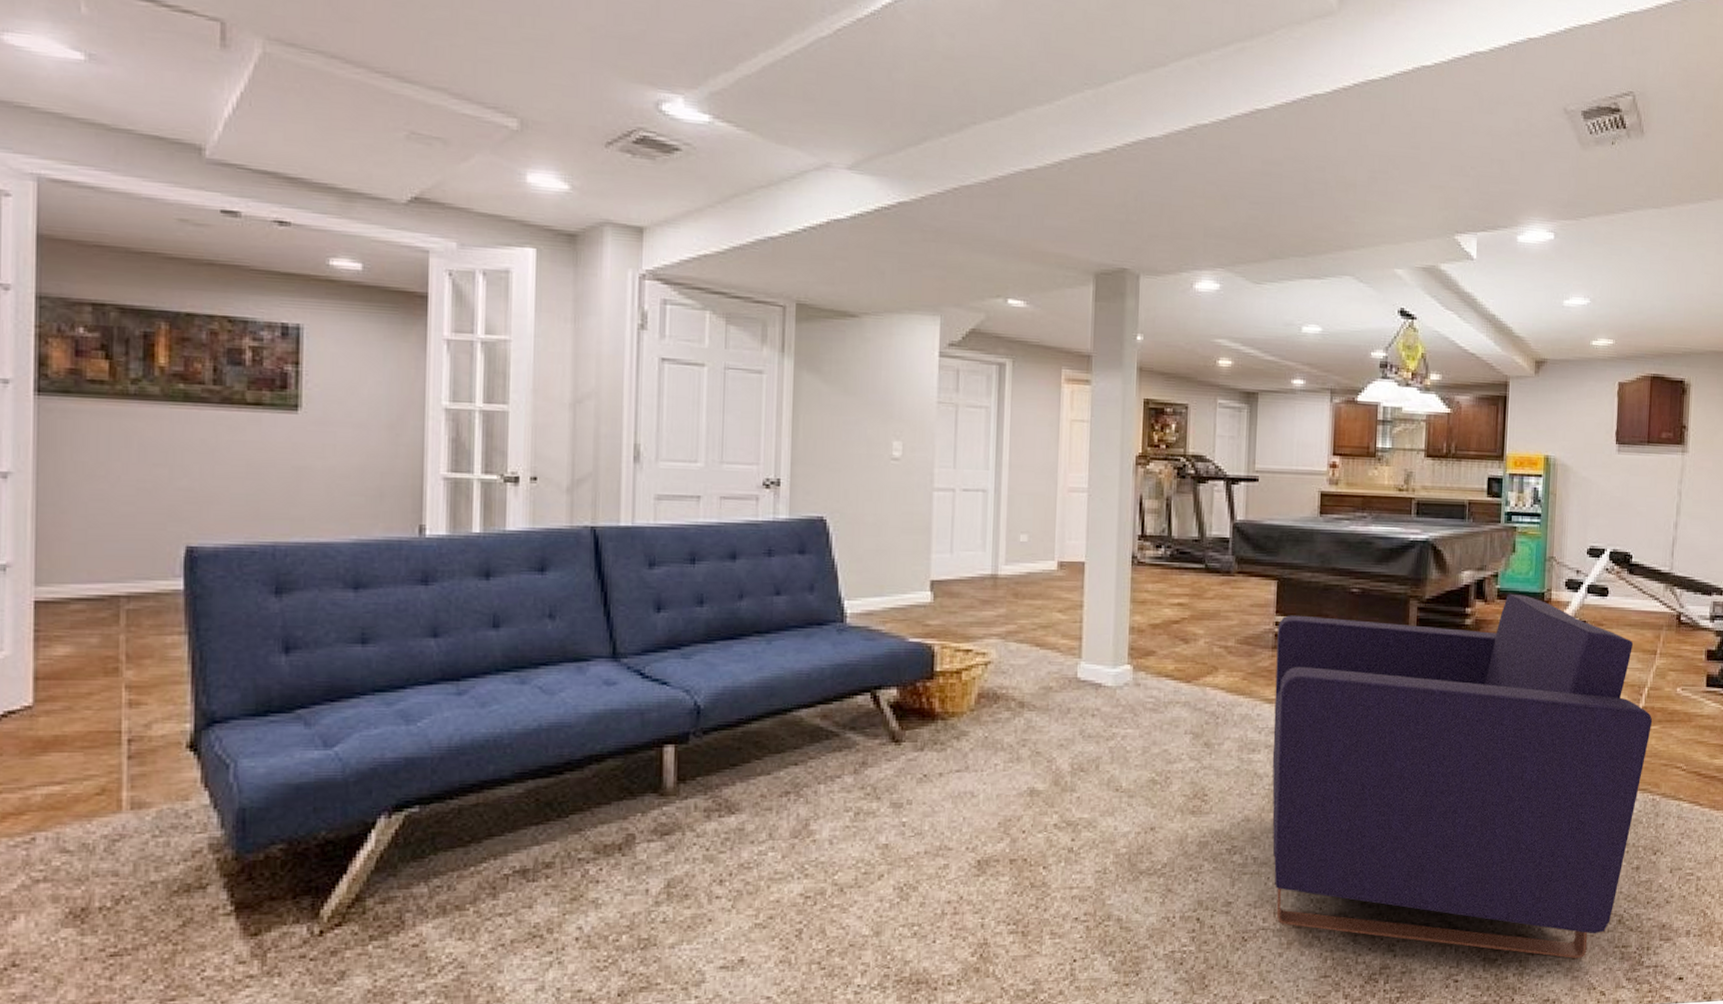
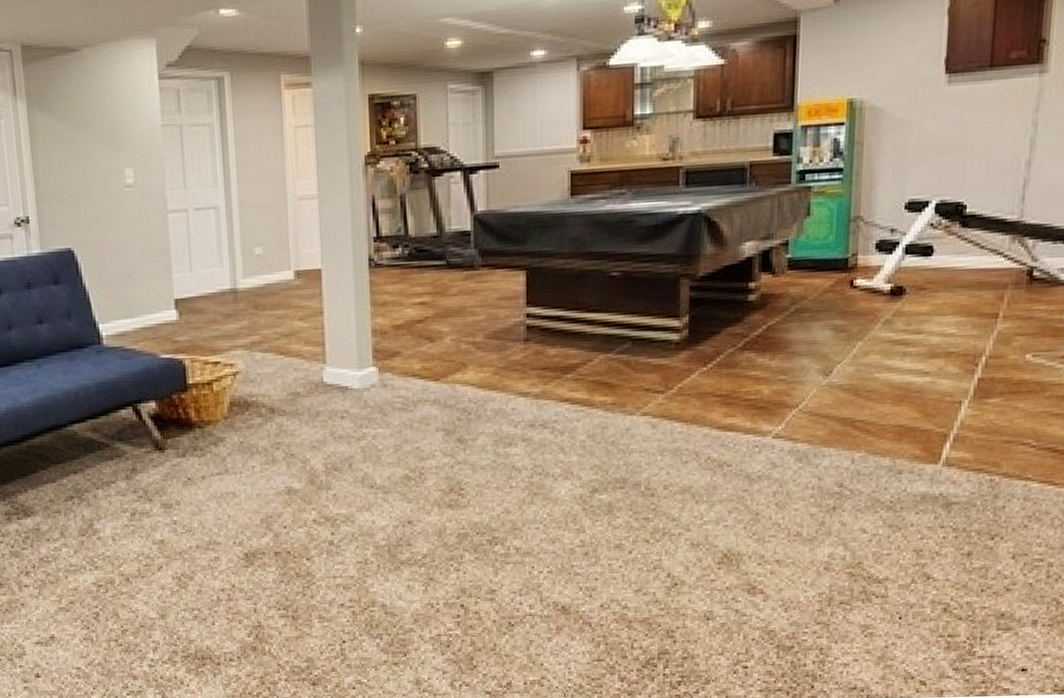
armchair: present [1272,593,1653,959] -> none [529,262,992,648]

